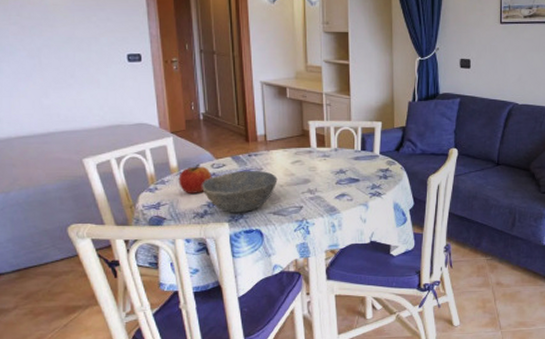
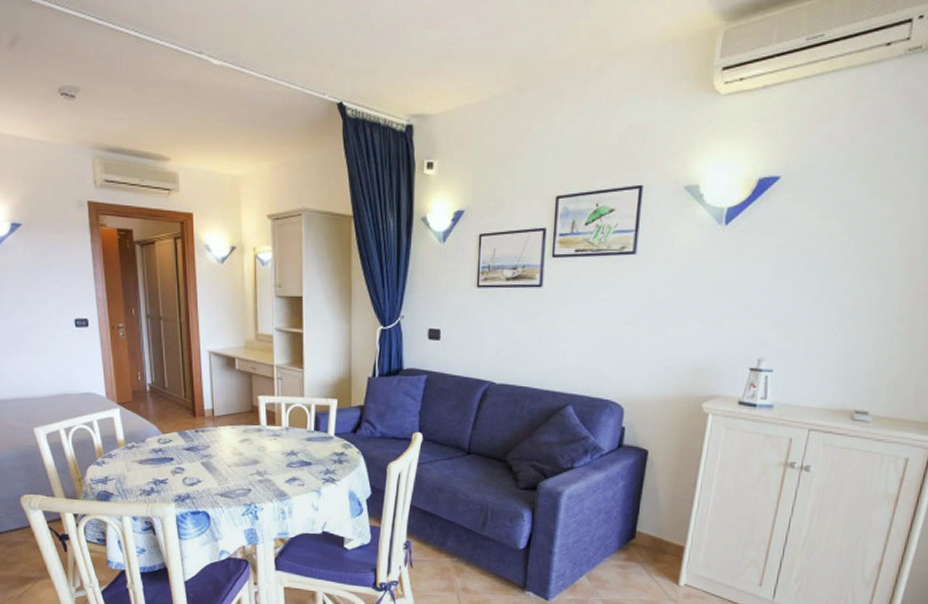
apple: present [178,164,212,193] -> none [125,438,159,470]
bowl: present [202,171,278,213] -> none [148,448,225,493]

